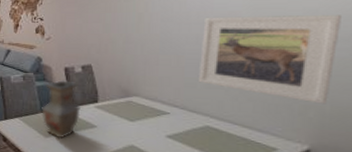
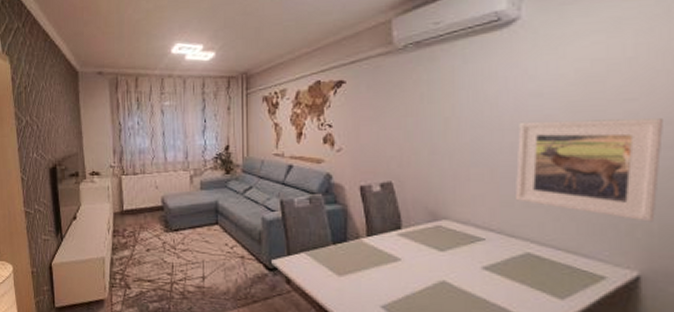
vase: present [42,80,81,139] -> none [333,202,381,277]

